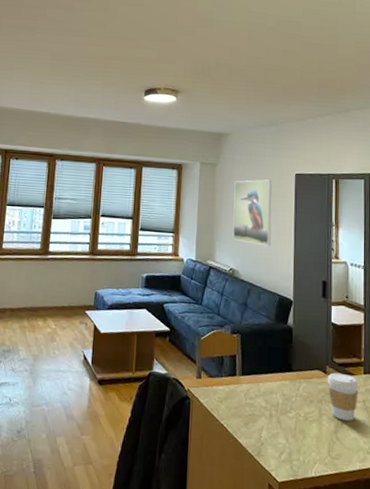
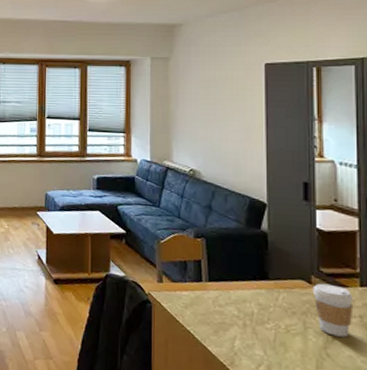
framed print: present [233,179,272,247] -> none [191,72,237,145]

